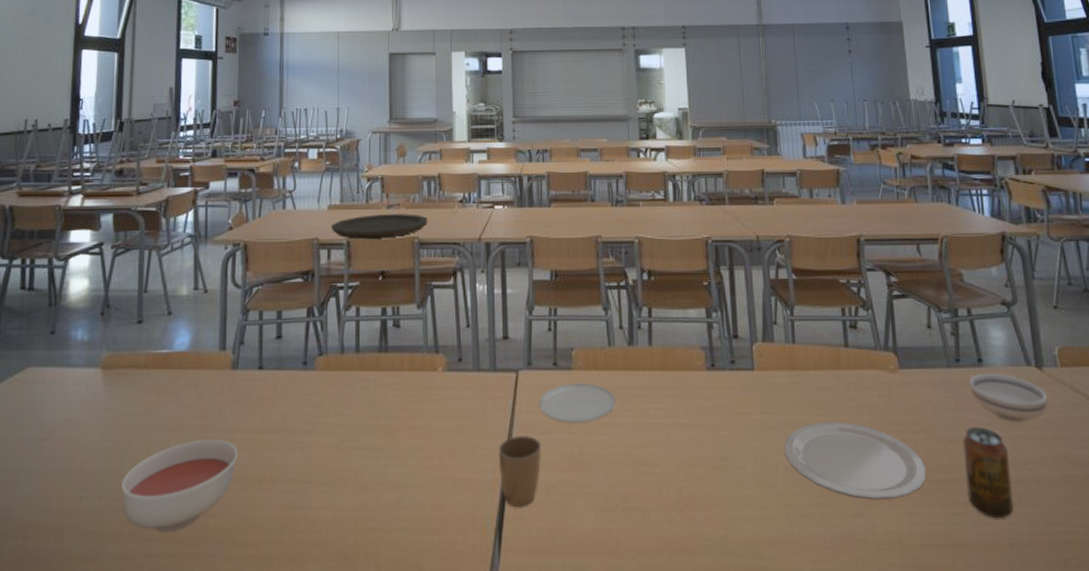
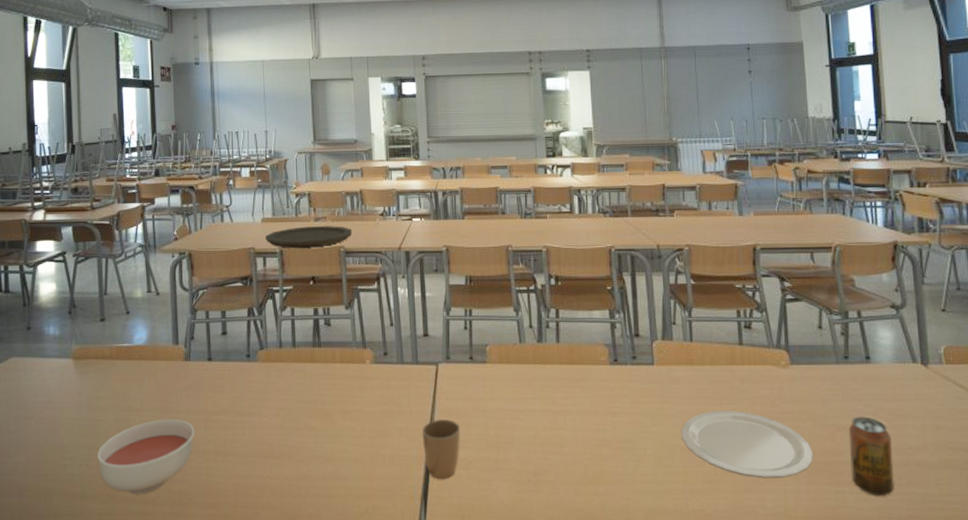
plate: present [539,383,616,424] -> none [457,375,527,410]
bowl: present [969,372,1049,422] -> none [856,369,932,412]

